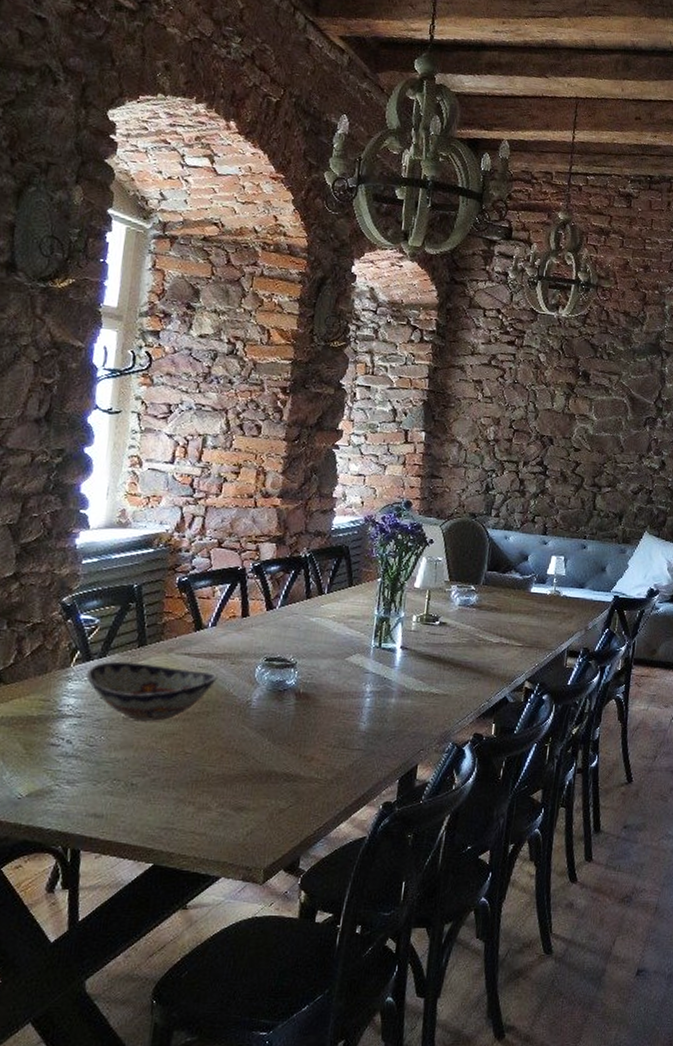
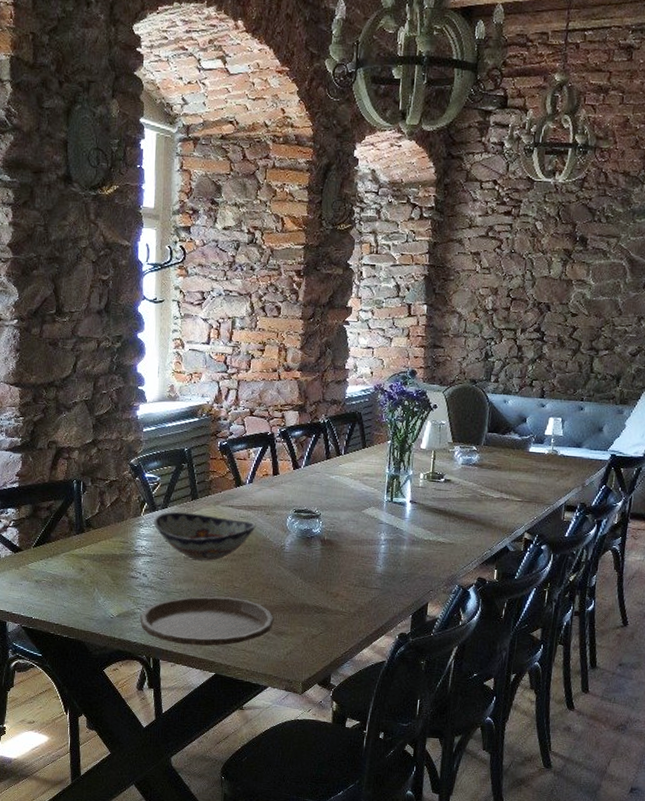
plate: none [57,766,234,830] -> present [140,596,274,647]

